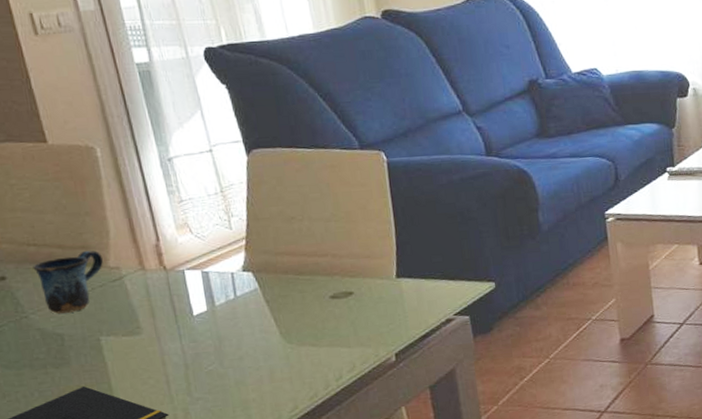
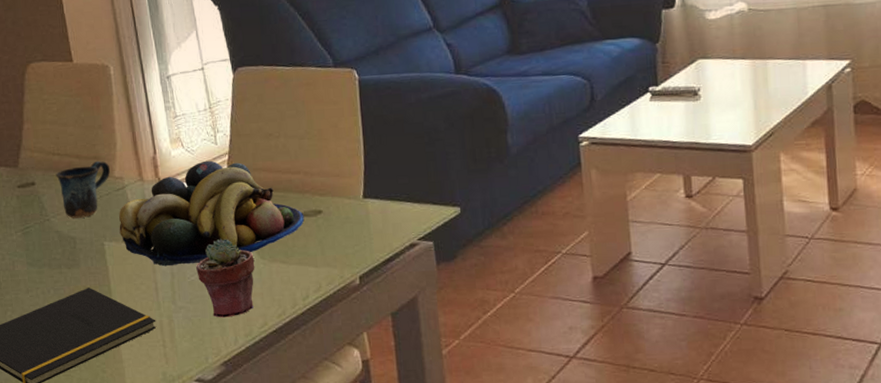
fruit bowl: none [117,246,334,358] -> present [119,160,304,267]
potted succulent: none [213,325,282,406] -> present [196,239,255,318]

